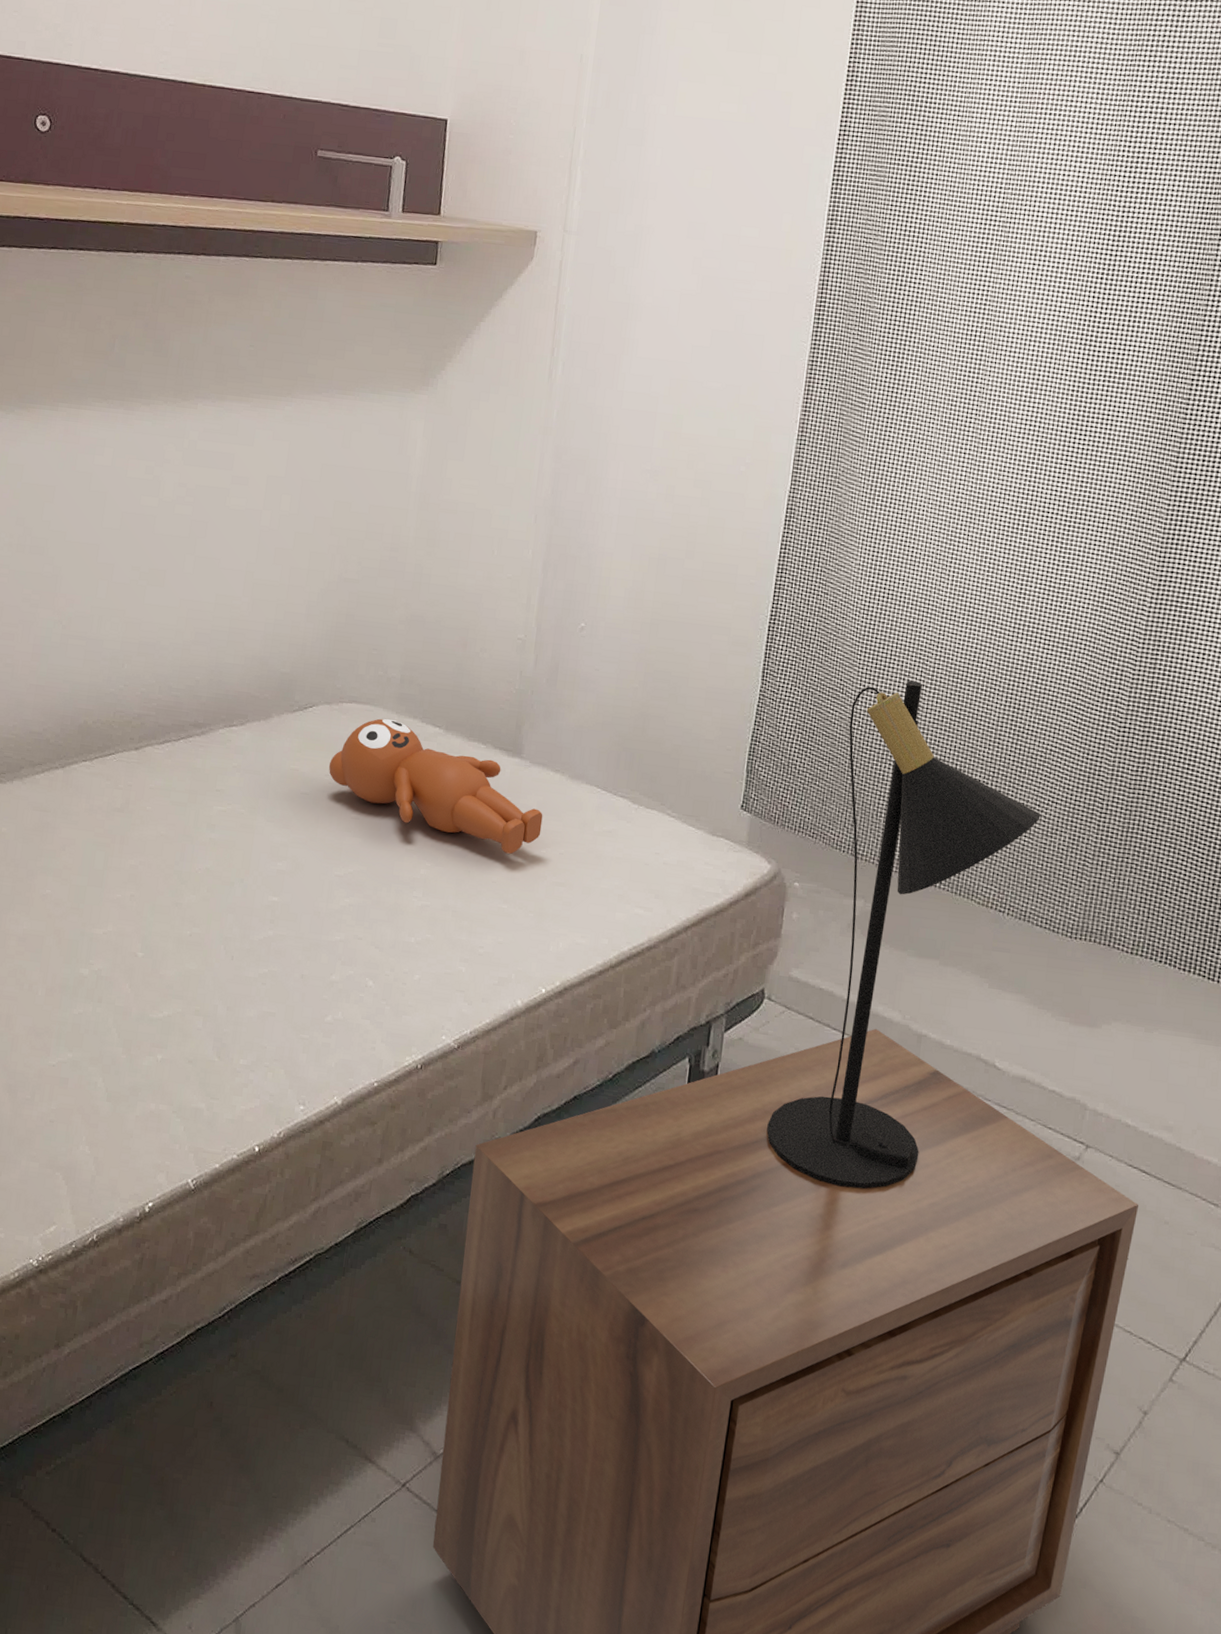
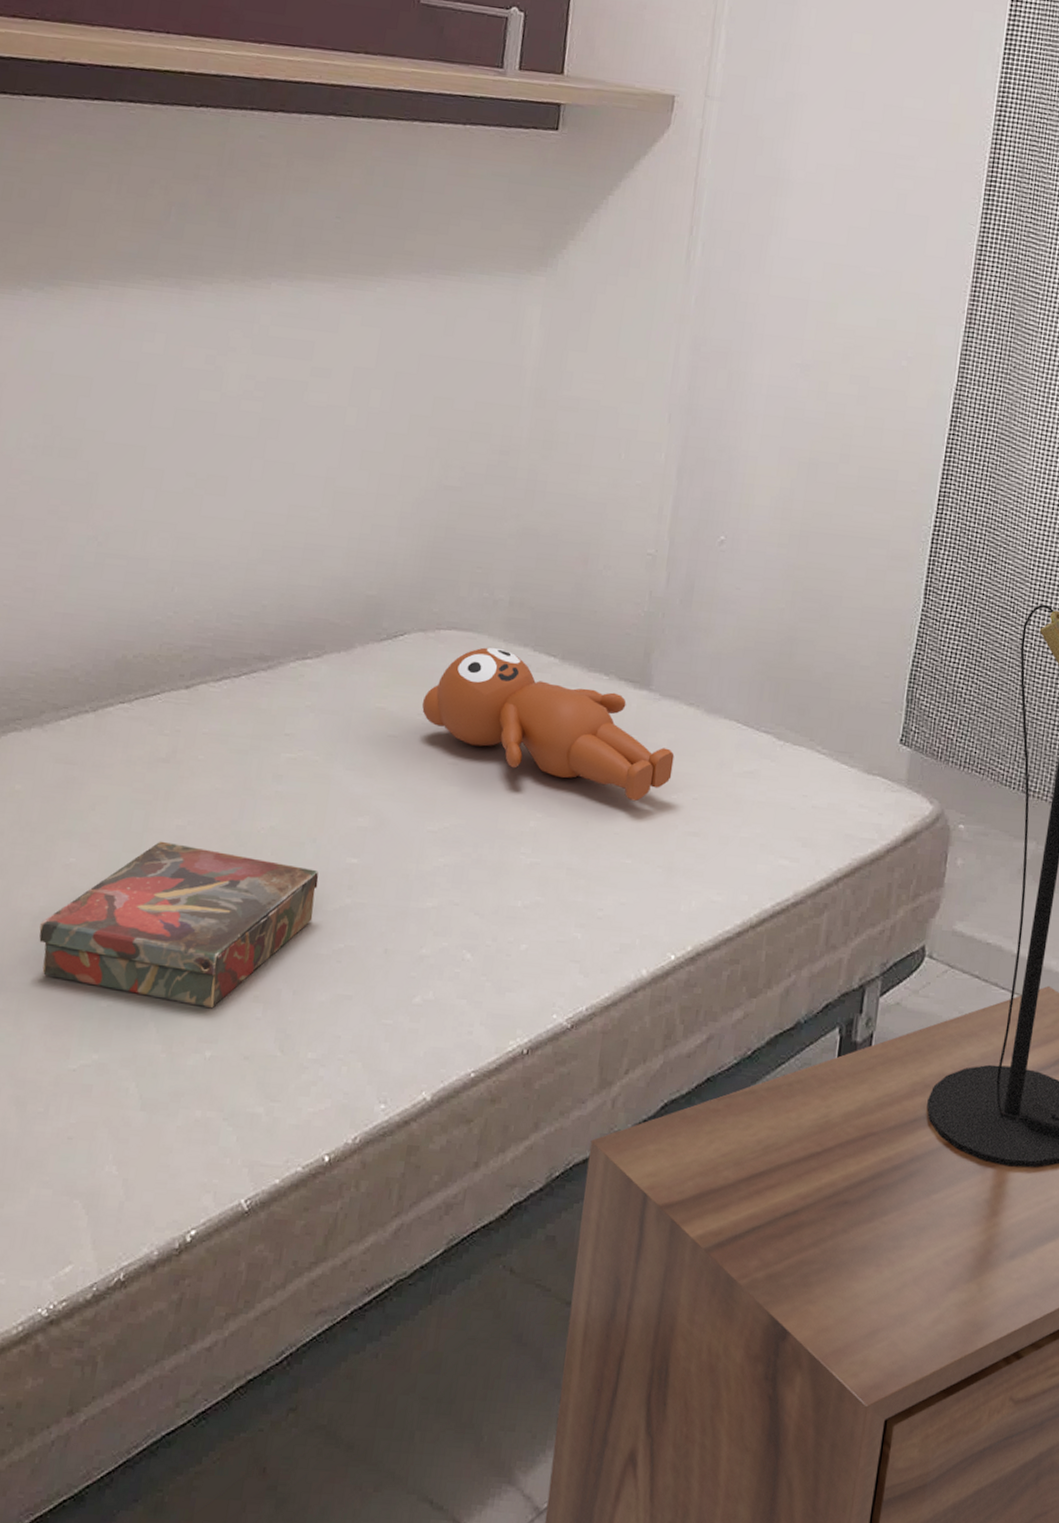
book: none [23,877,246,1019] -> present [39,841,319,1008]

